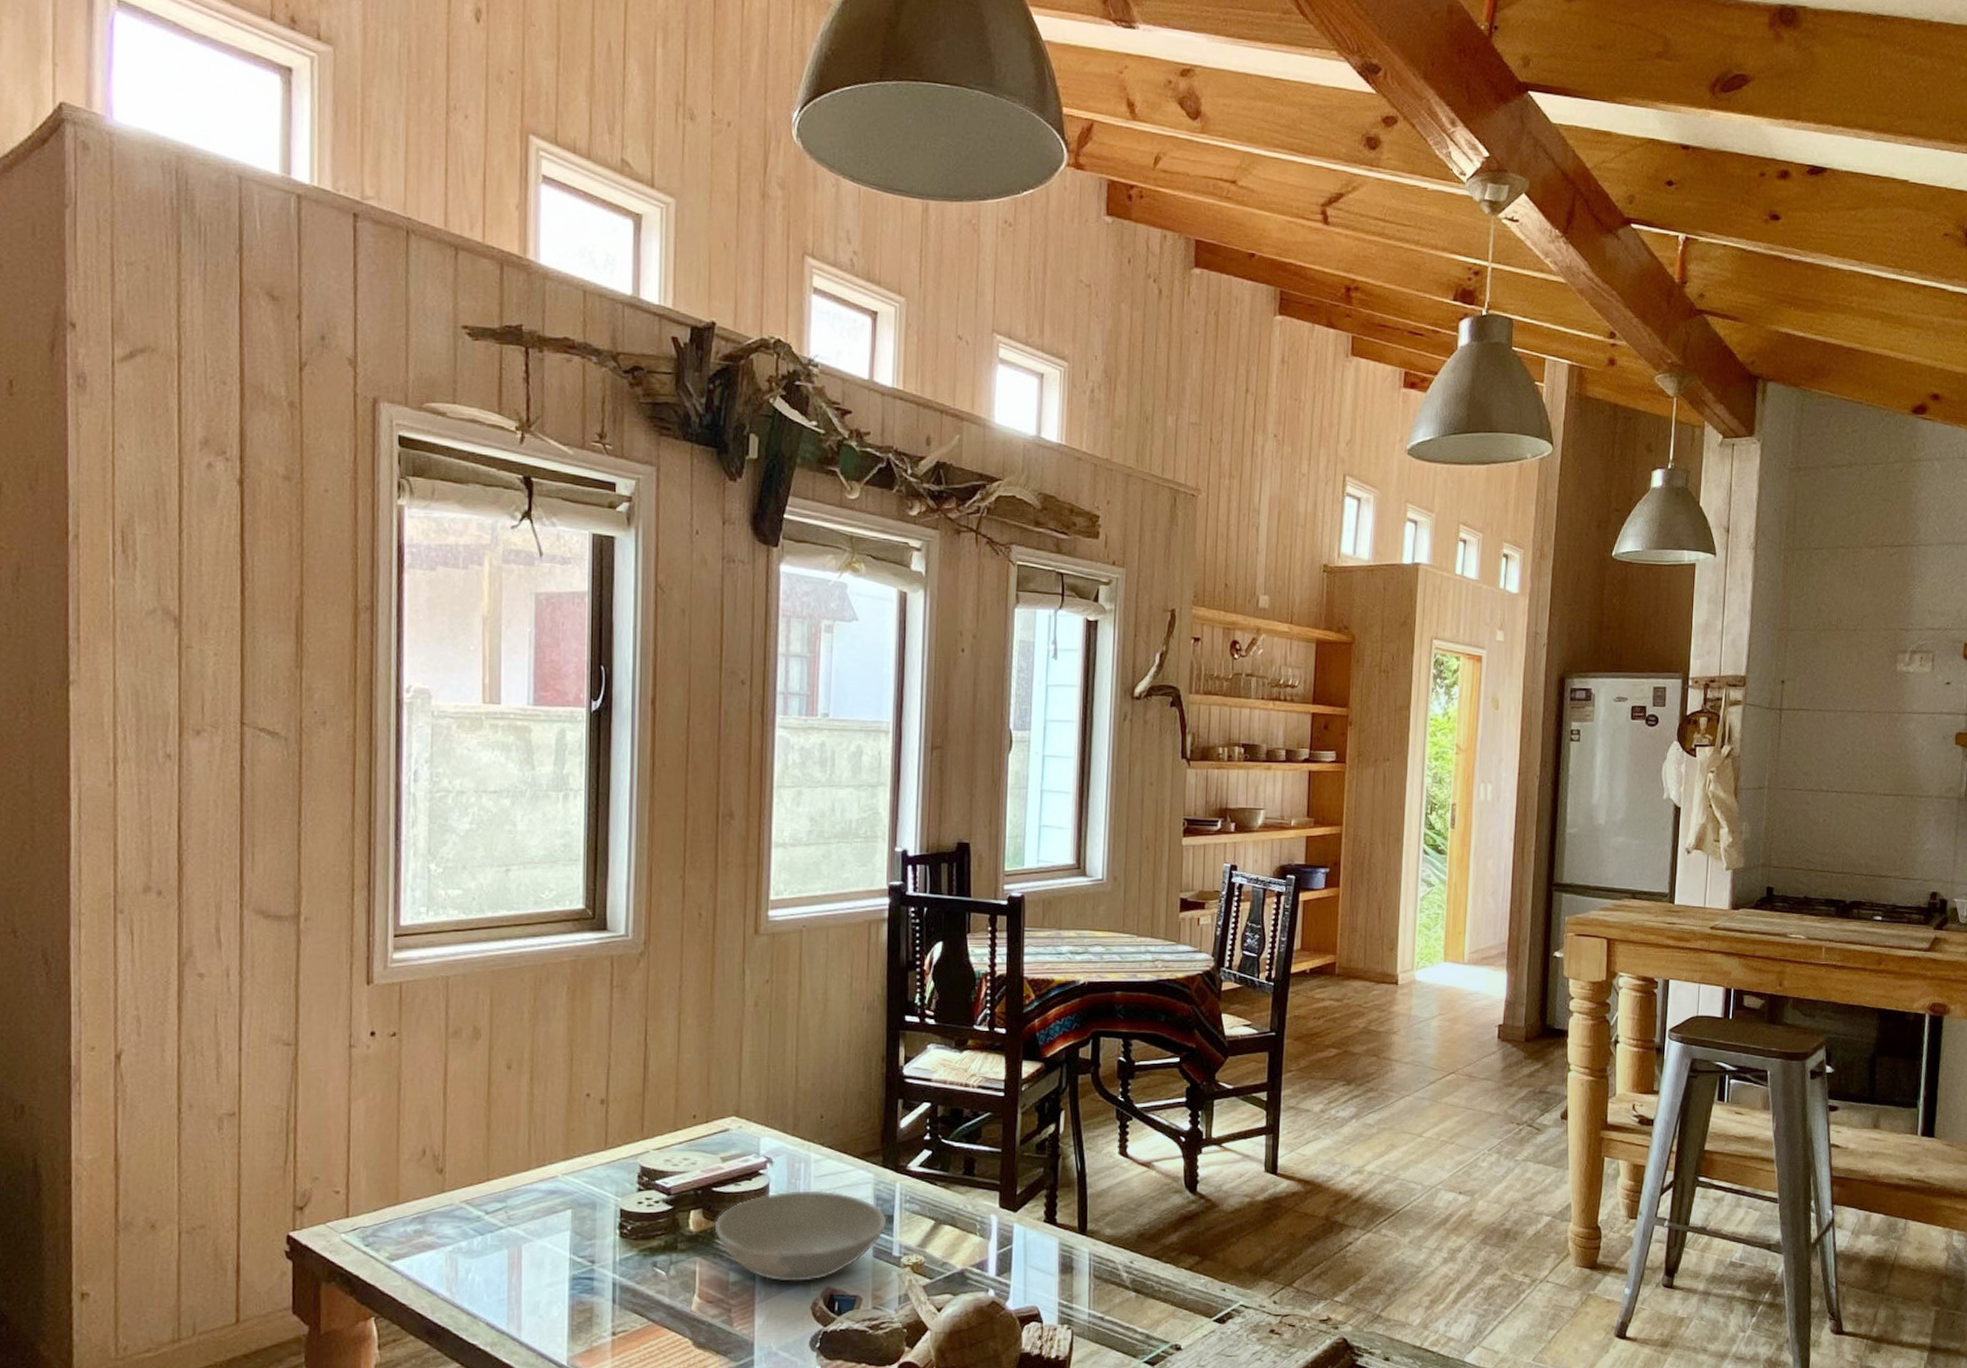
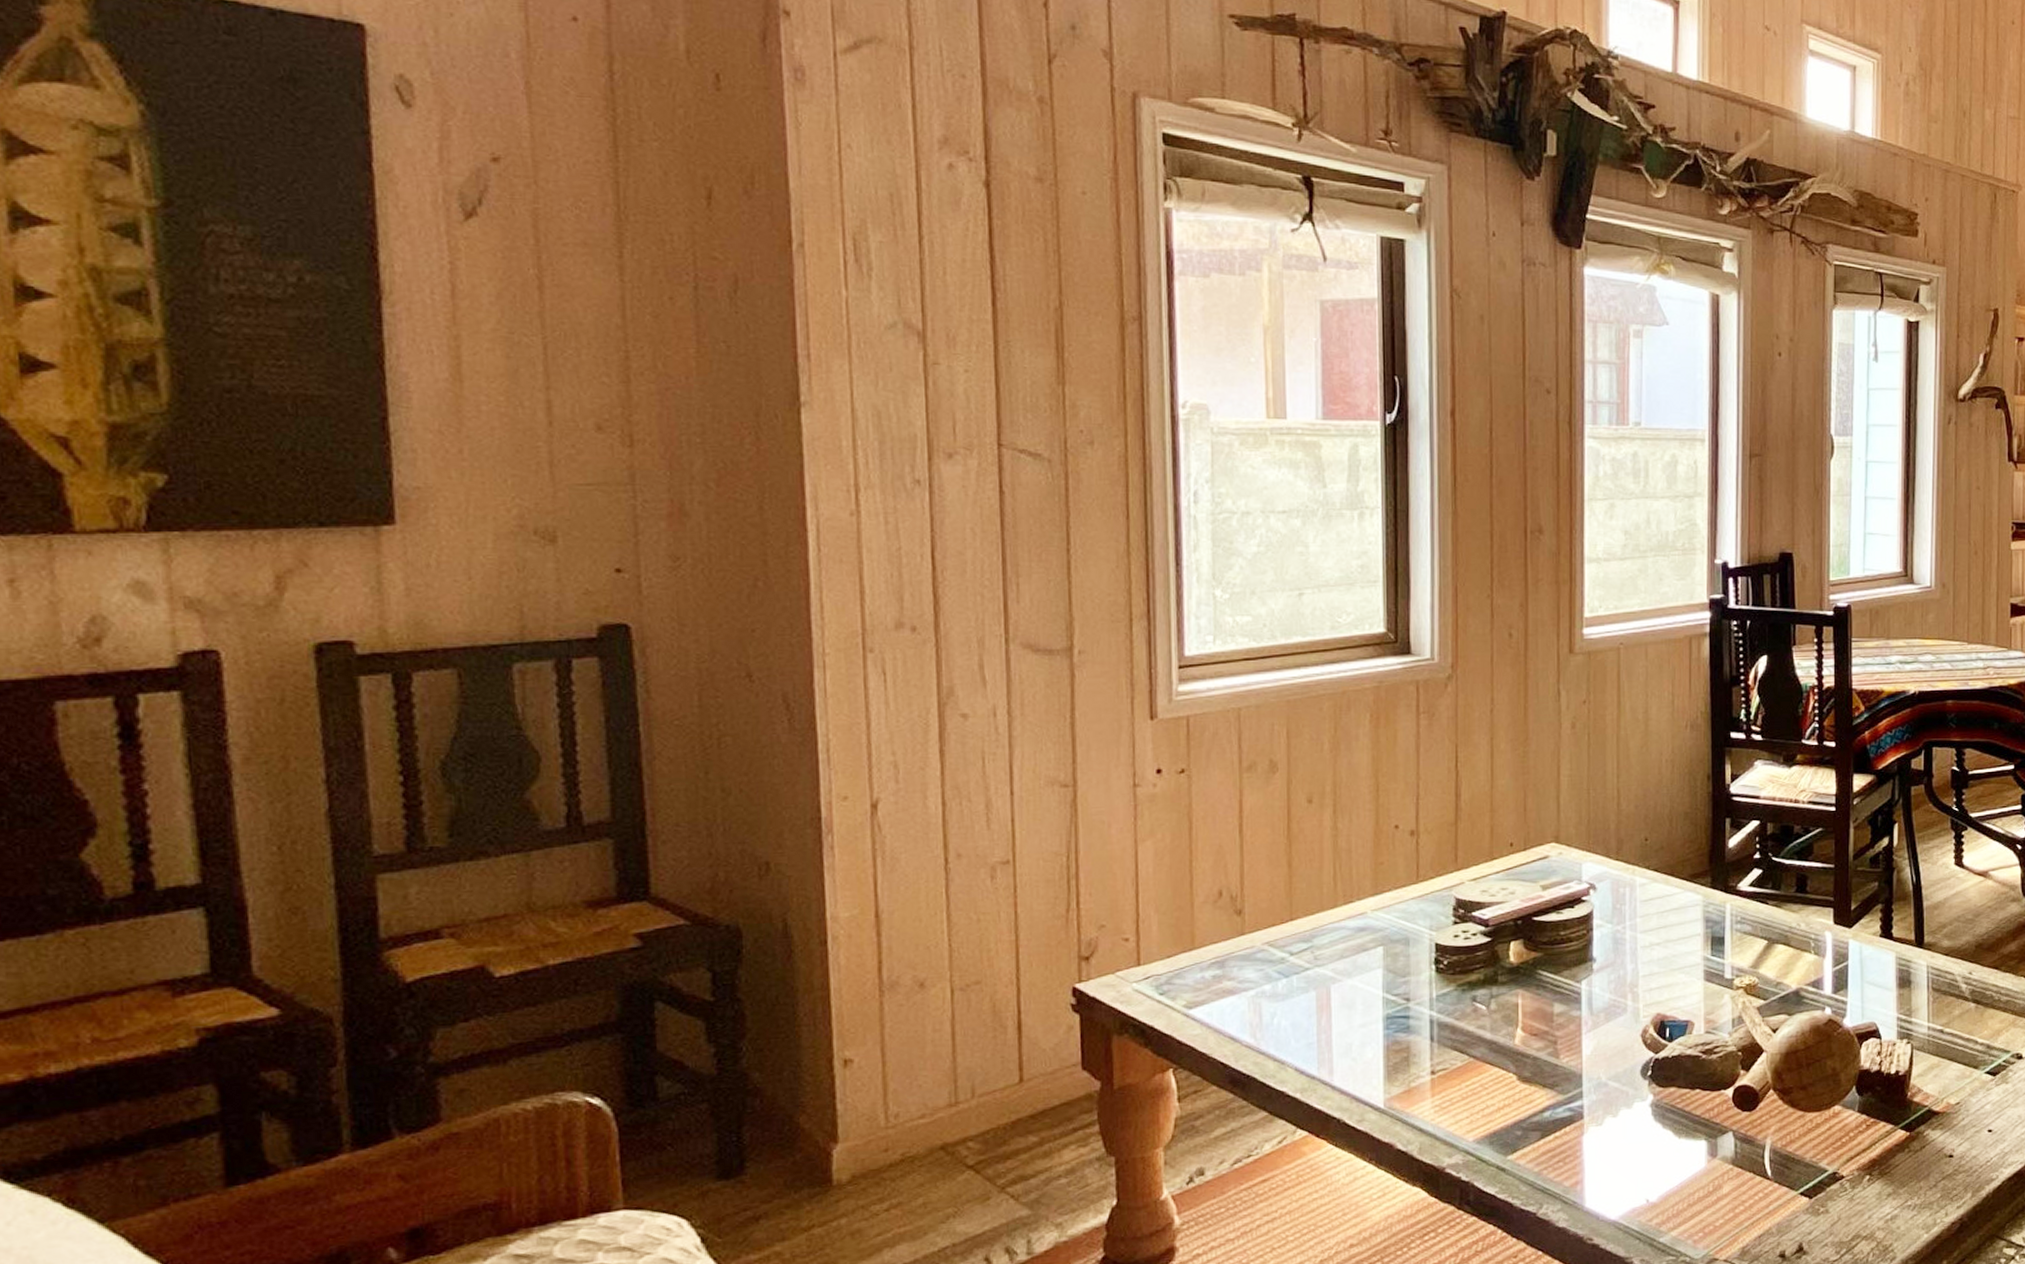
bowl: present [714,1190,887,1282] -> none [1536,915,1718,1010]

